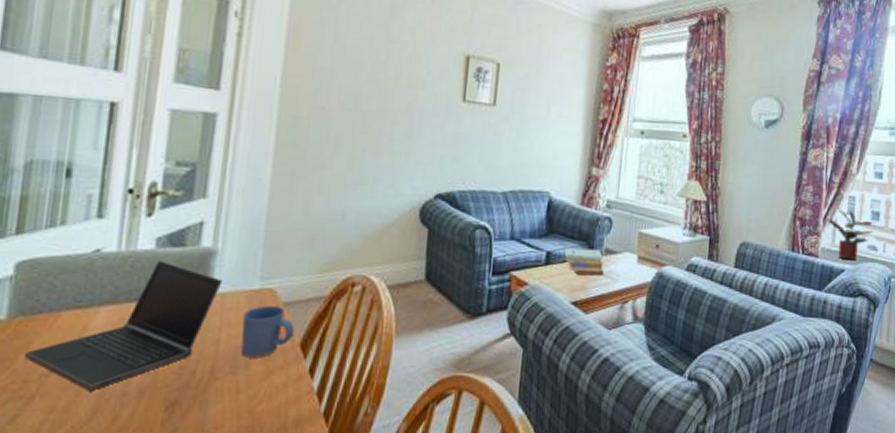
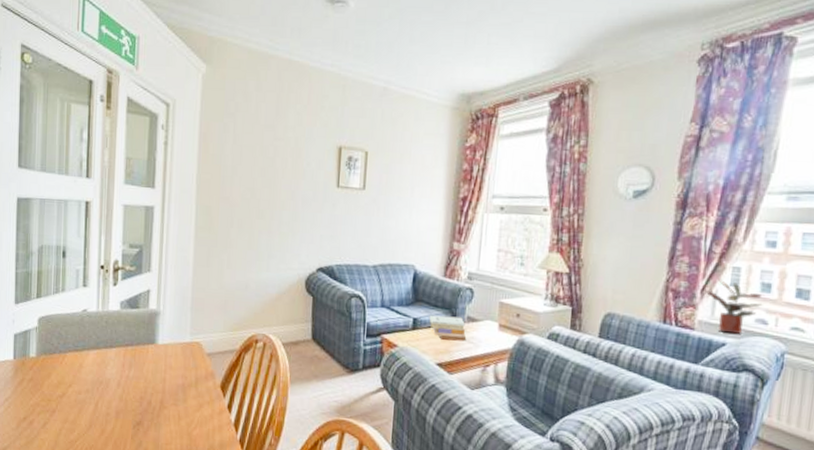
laptop computer: present [25,260,223,391] -> none [48,318,165,410]
mug: present [240,306,295,358] -> none [179,355,216,395]

